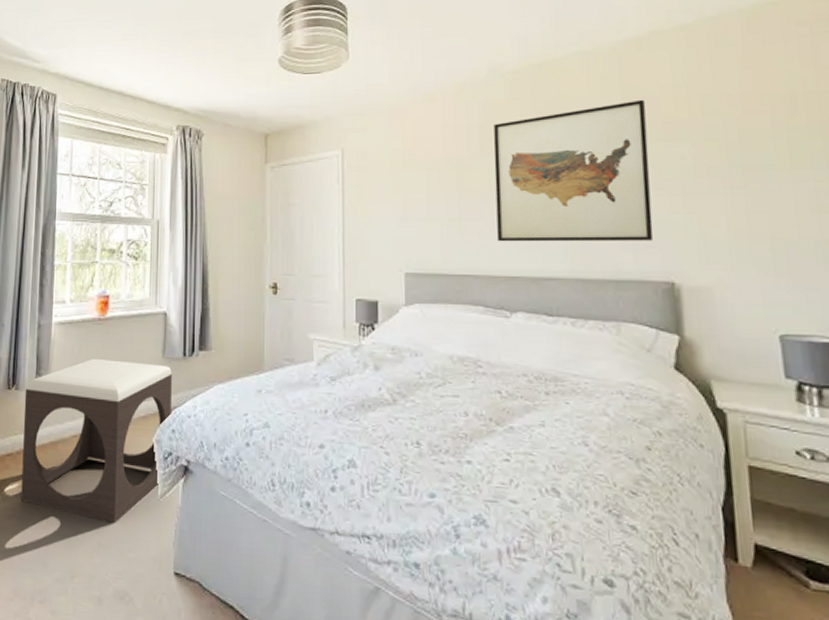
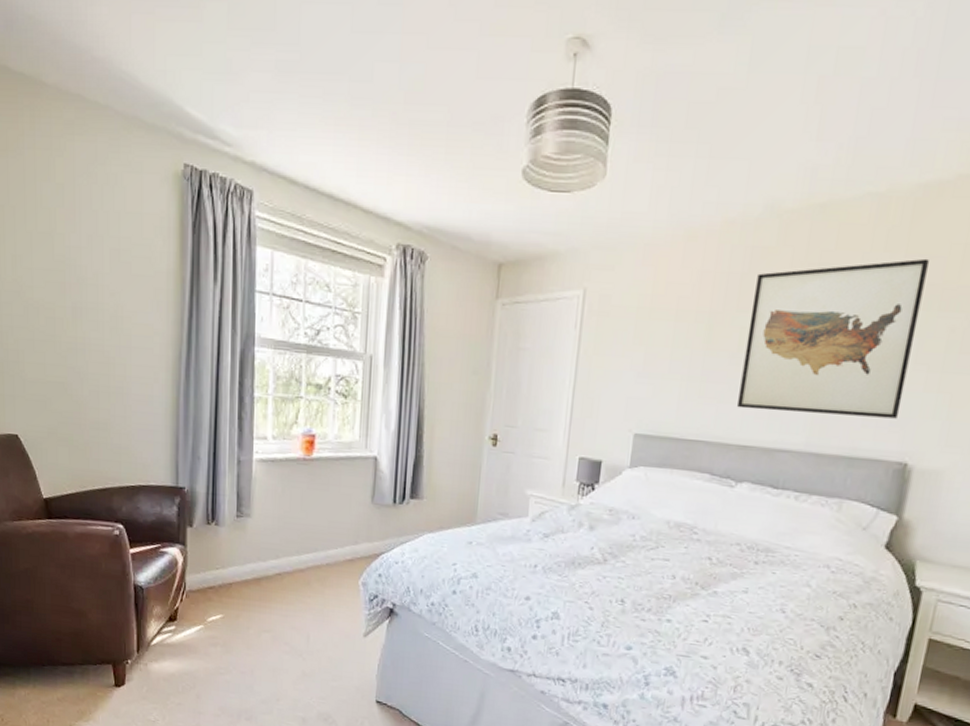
footstool: present [21,358,172,523] -> none [224,499,381,656]

